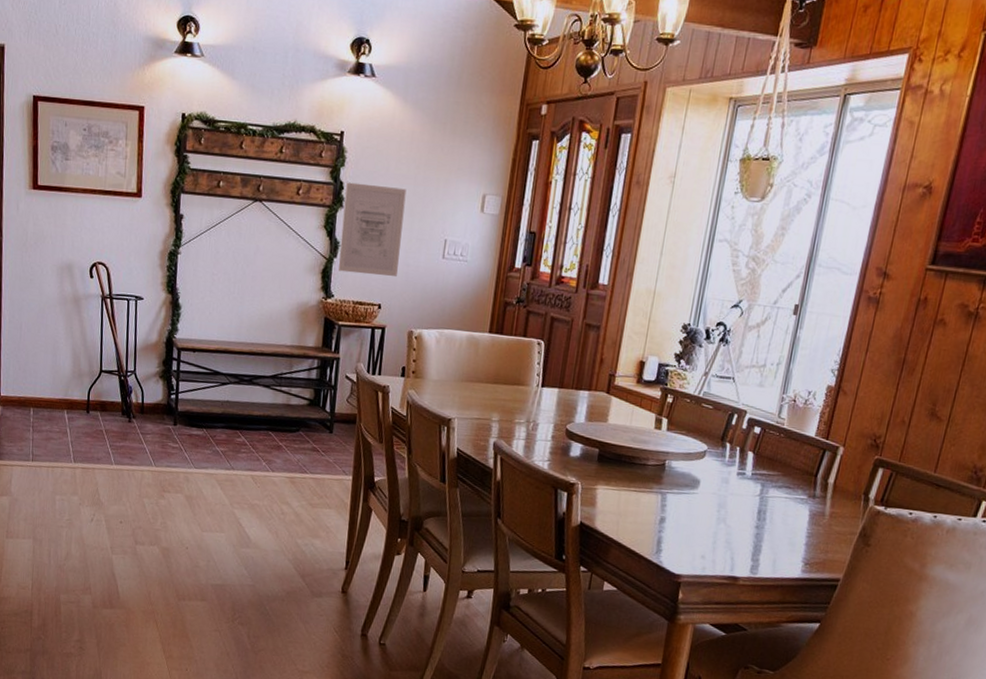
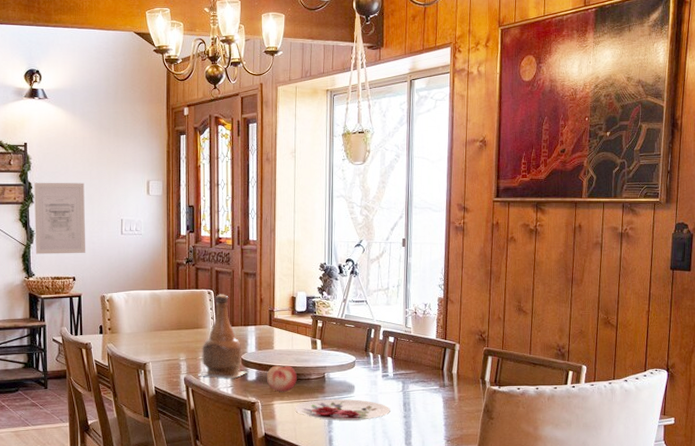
bottle: none [509,346,571,452] -> present [197,294,248,379]
fruit: none [592,442,631,476] -> present [266,365,297,392]
plate: none [622,491,741,524] -> present [295,399,390,421]

